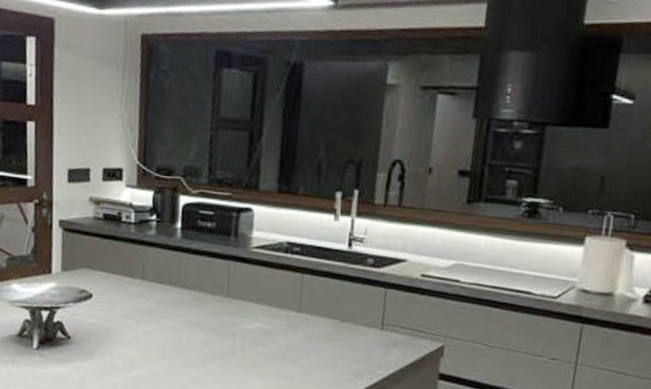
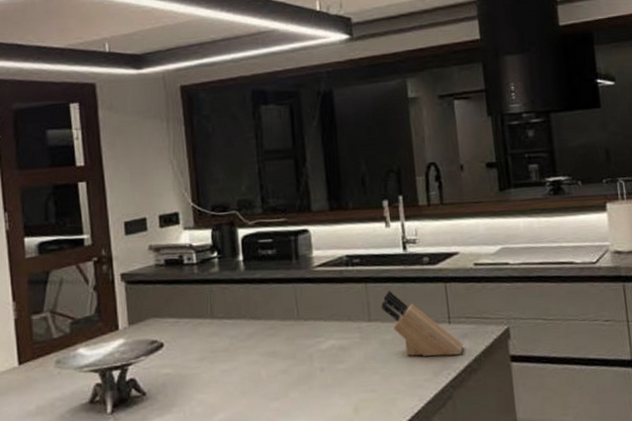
knife block: none [314,284,391,362] -> present [381,289,463,357]

